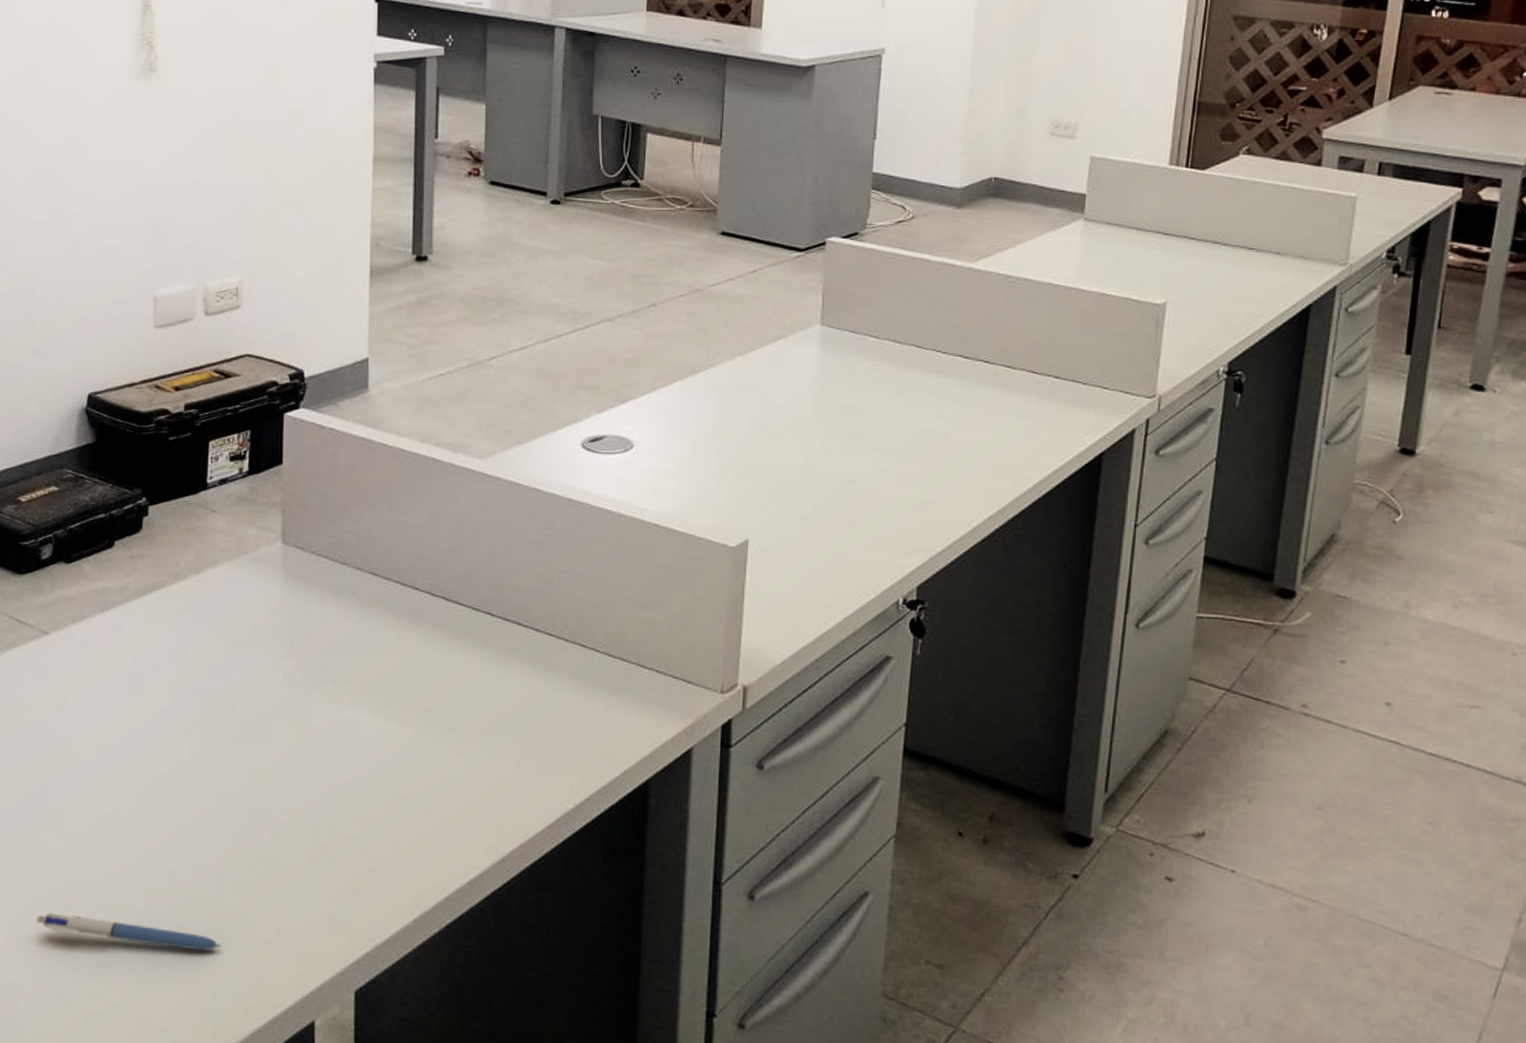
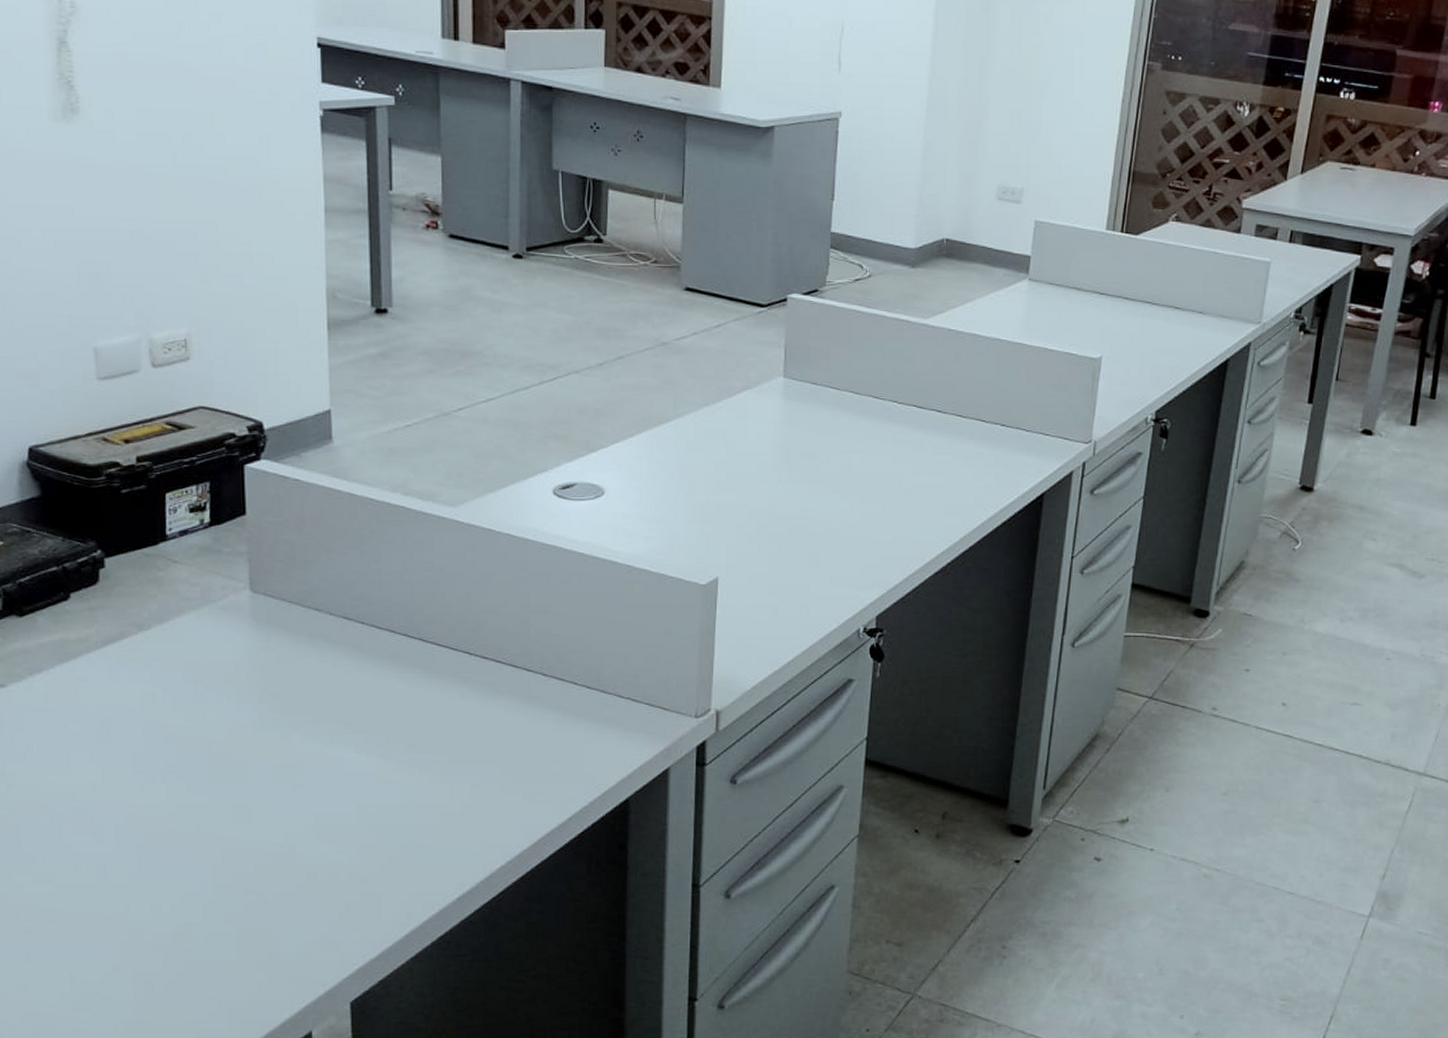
pen: present [37,913,221,950] -> none [16,951,212,976]

